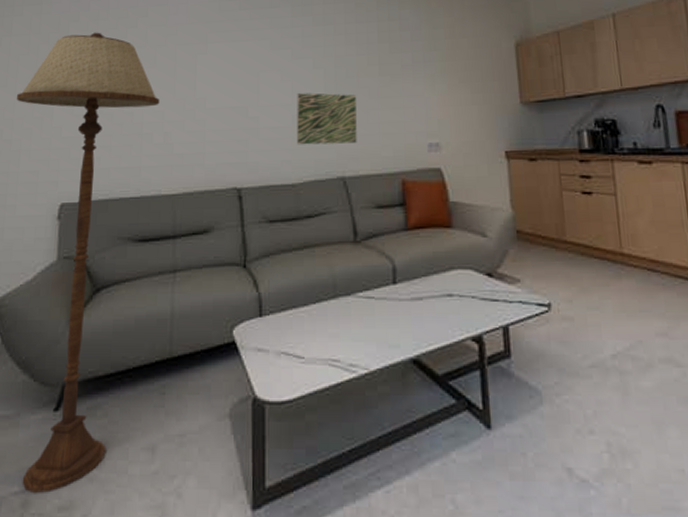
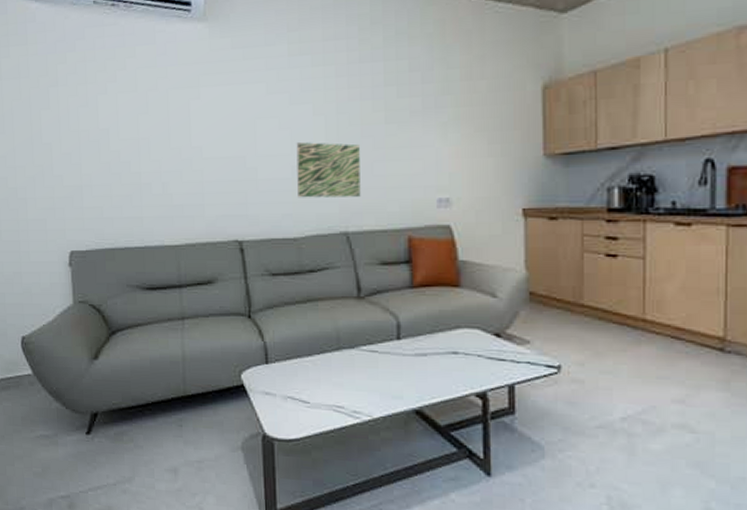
floor lamp: present [17,32,160,493] -> none [16,75,155,499]

